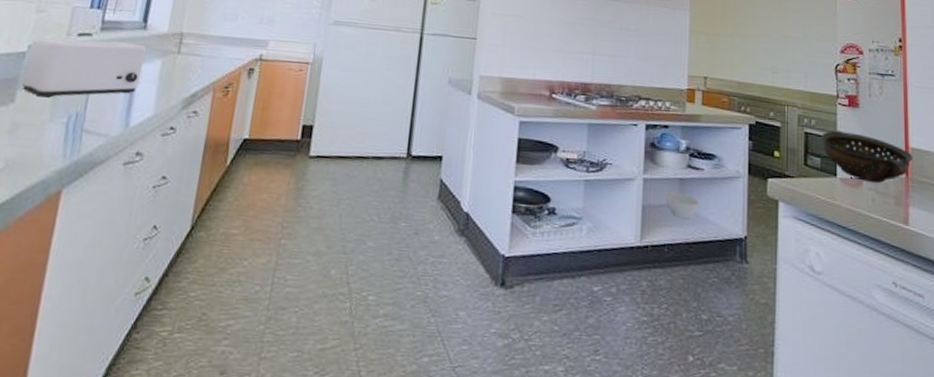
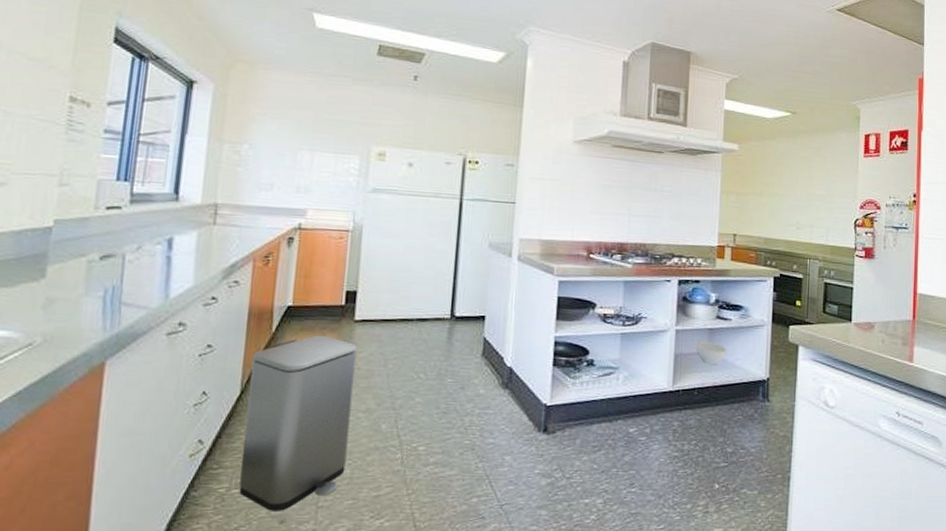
toaster: present [21,38,147,98] -> none [51,212,181,272]
pedal bin: none [181,170,310,361] -> present [239,335,357,511]
colander: present [820,130,913,183] -> none [838,279,920,326]

